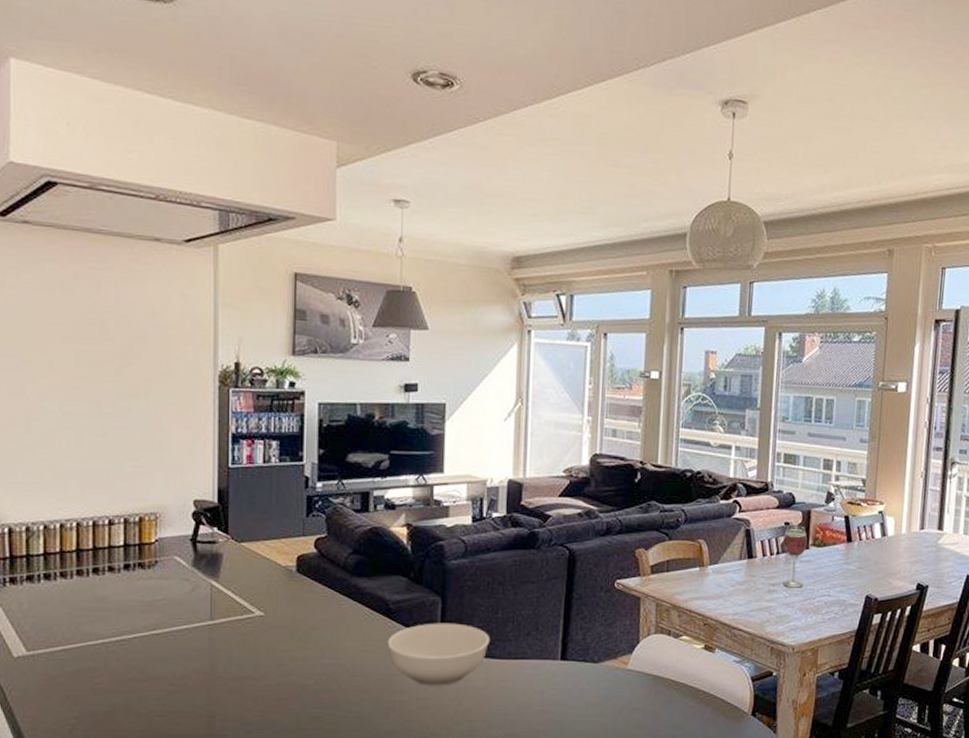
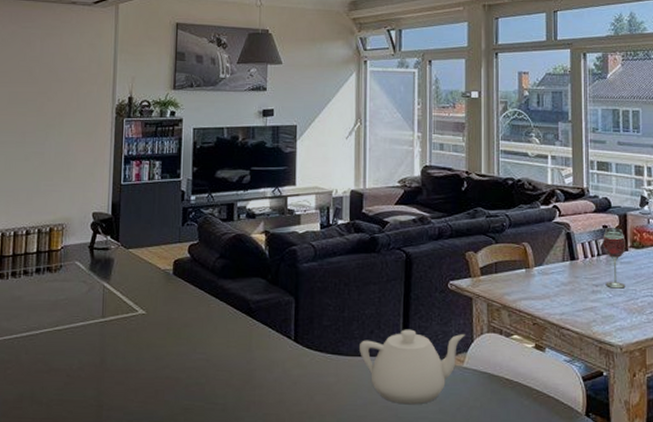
bowl: present [387,623,491,686] -> none [248,321,338,381]
teapot: none [514,630,631,708] -> present [360,329,465,405]

